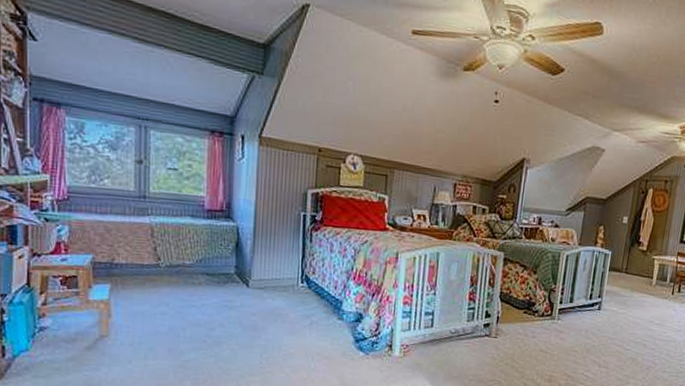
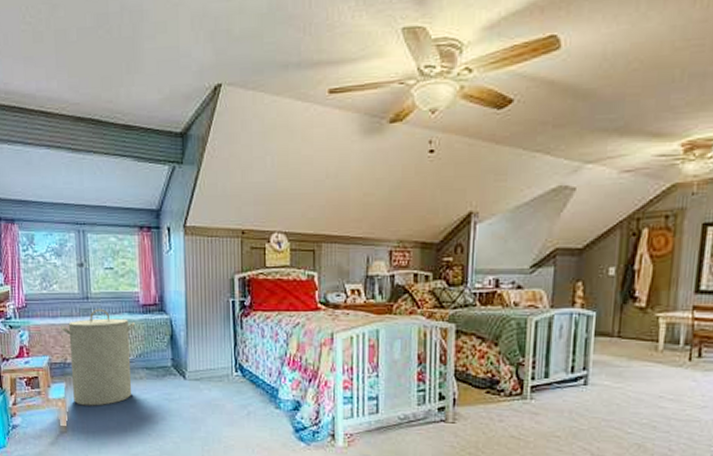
laundry hamper: none [110,209,197,310] -> present [61,308,135,406]

